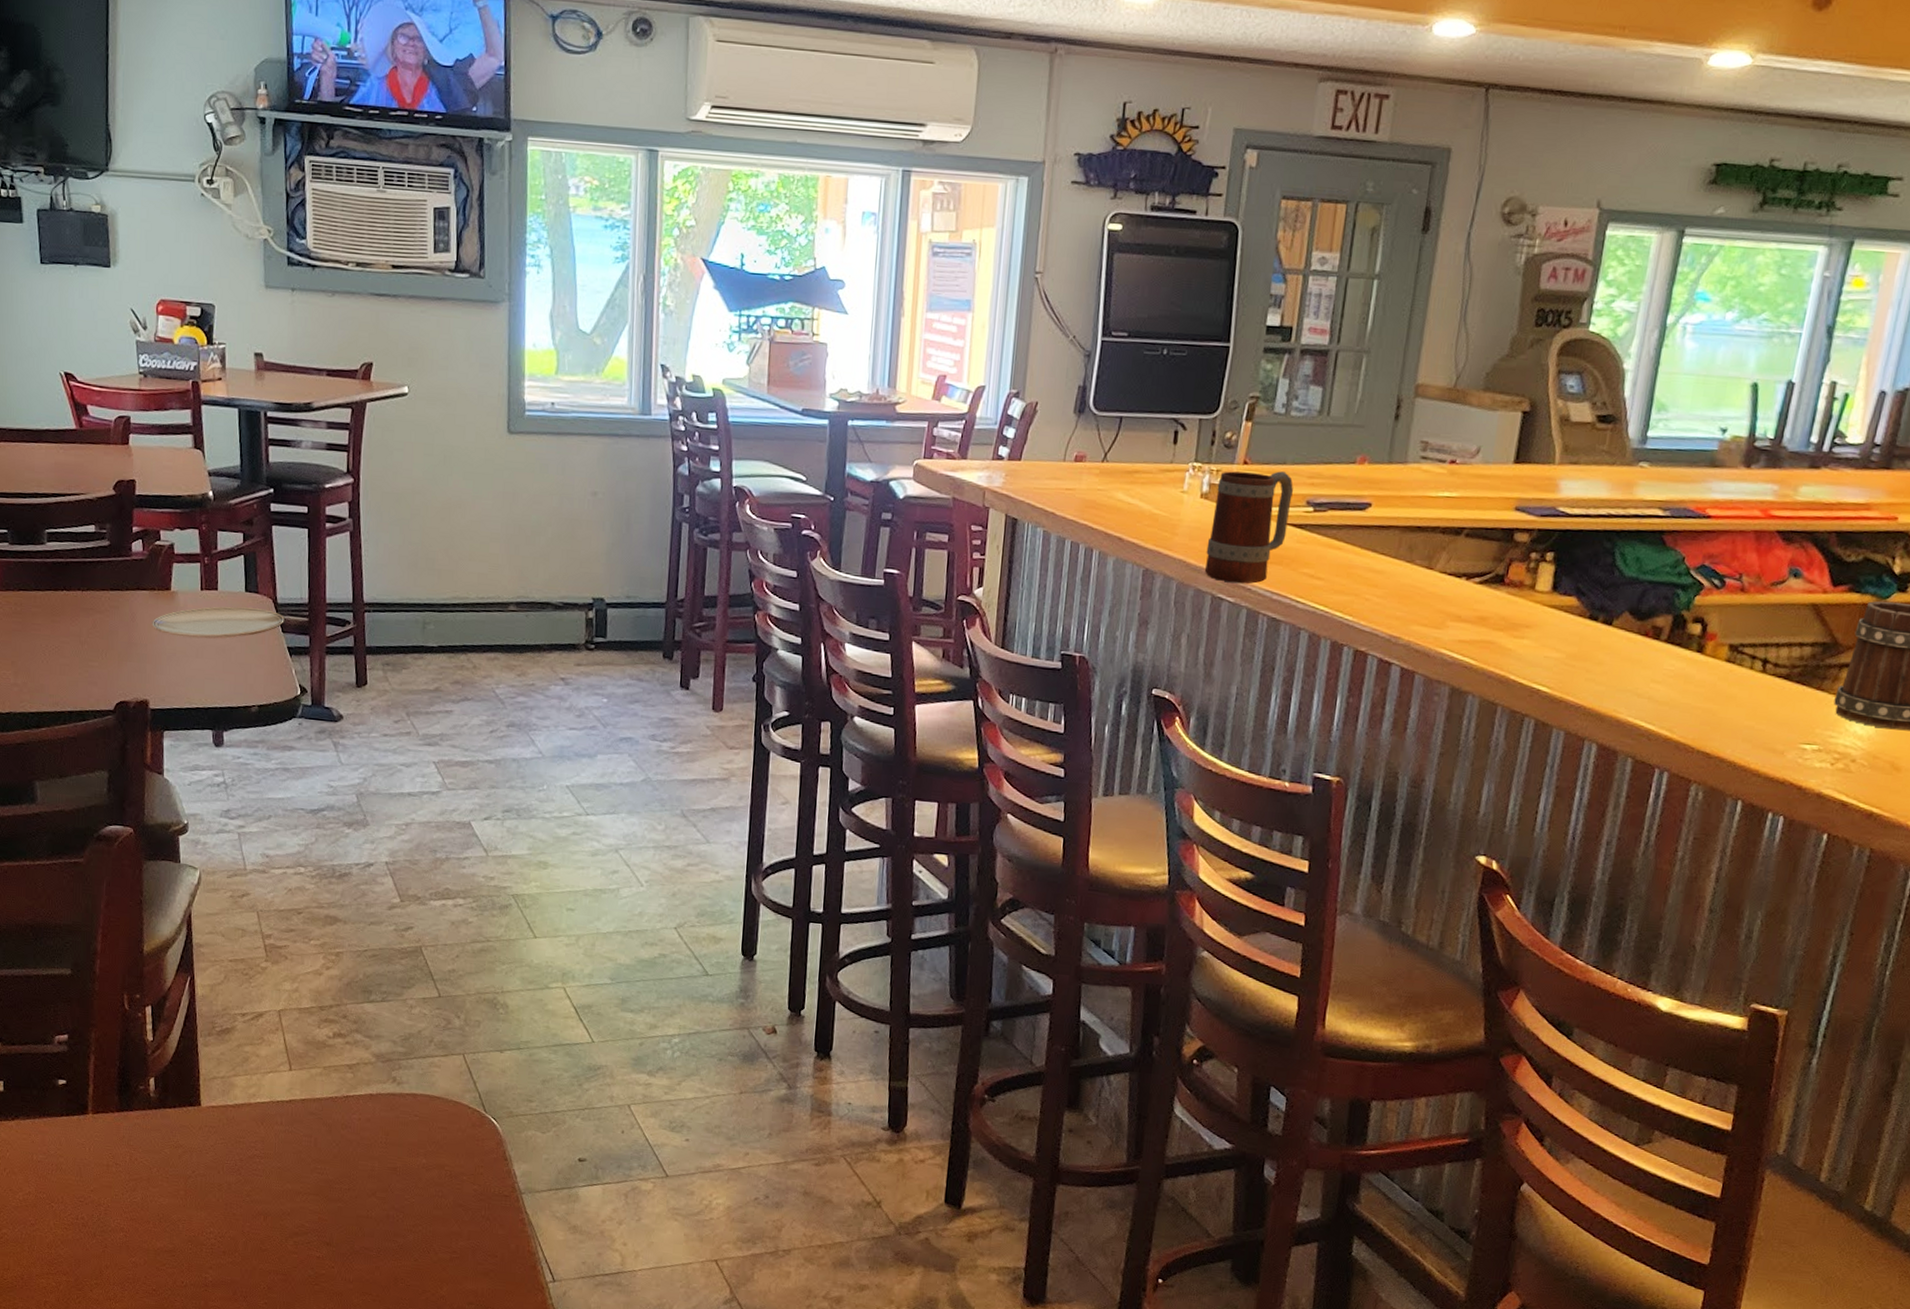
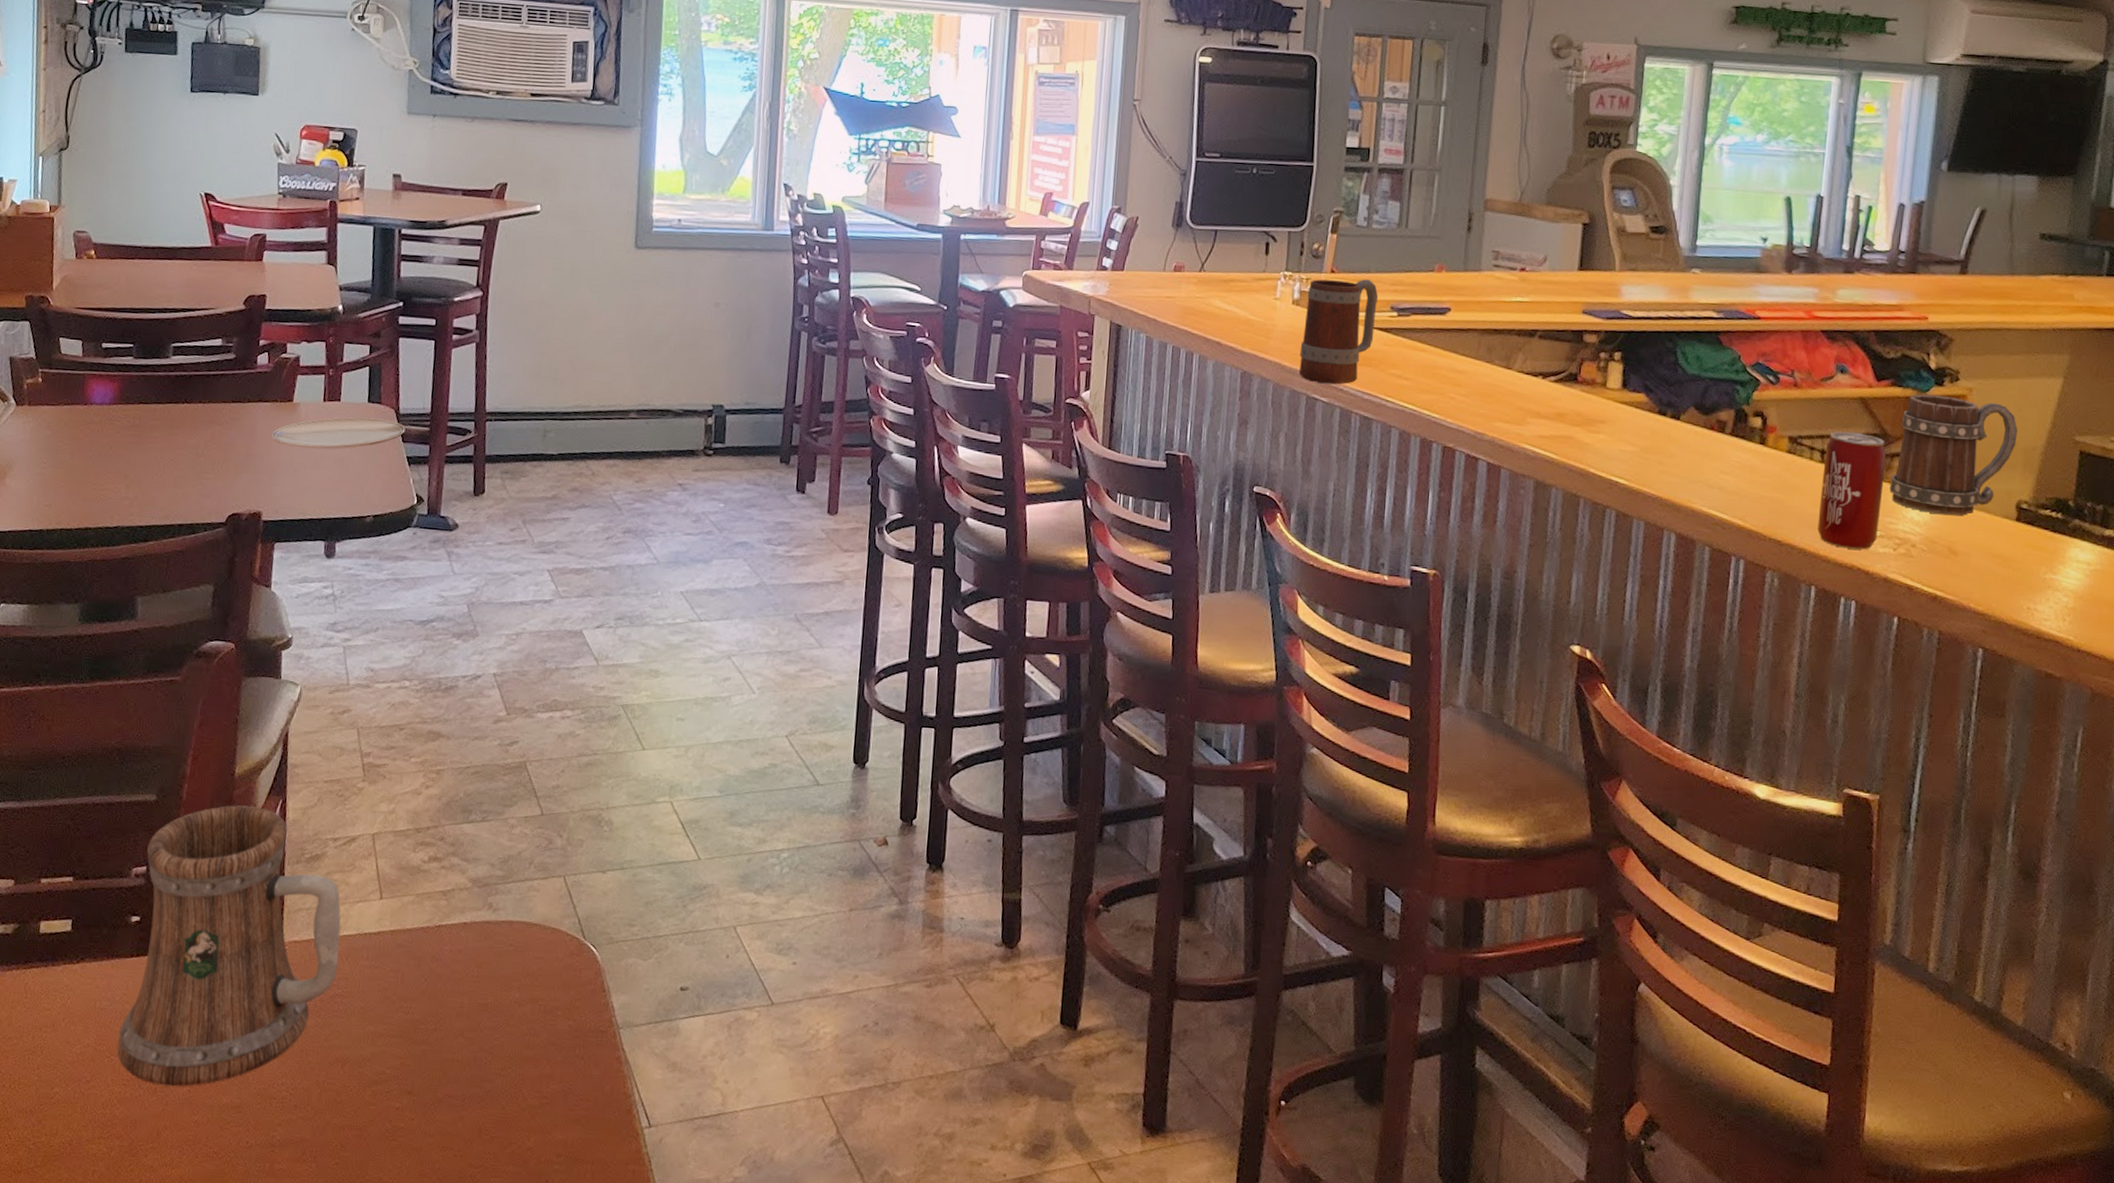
beer mug: none [56,980,254,1232] -> present [116,805,341,1086]
beer can: none [1751,640,1835,764] -> present [1818,431,1886,550]

